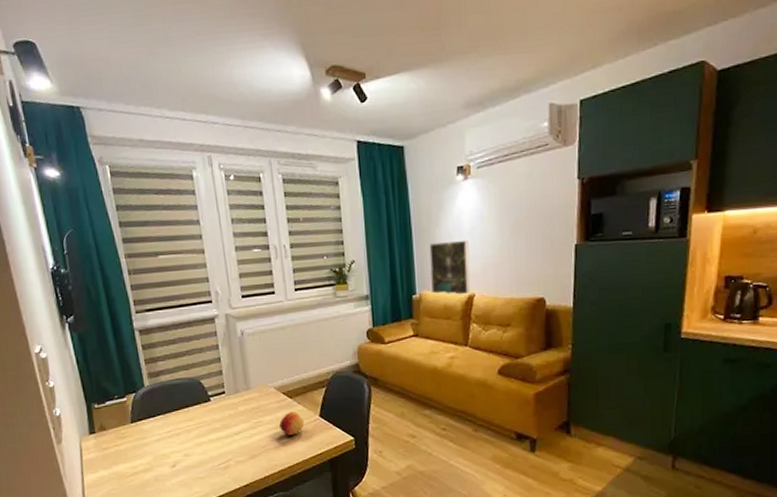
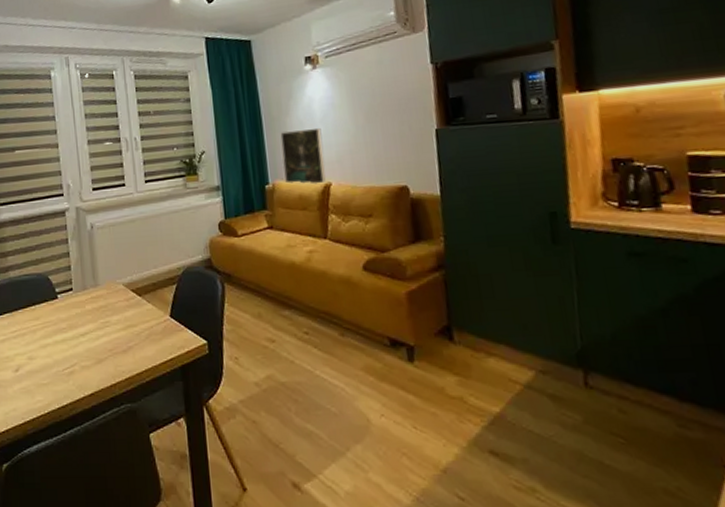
fruit: present [279,411,305,436] -> none [128,311,154,338]

